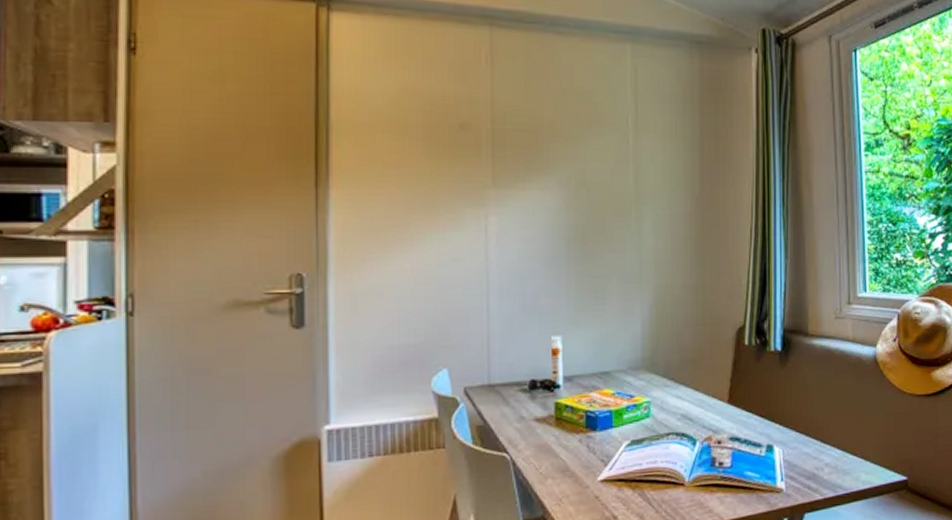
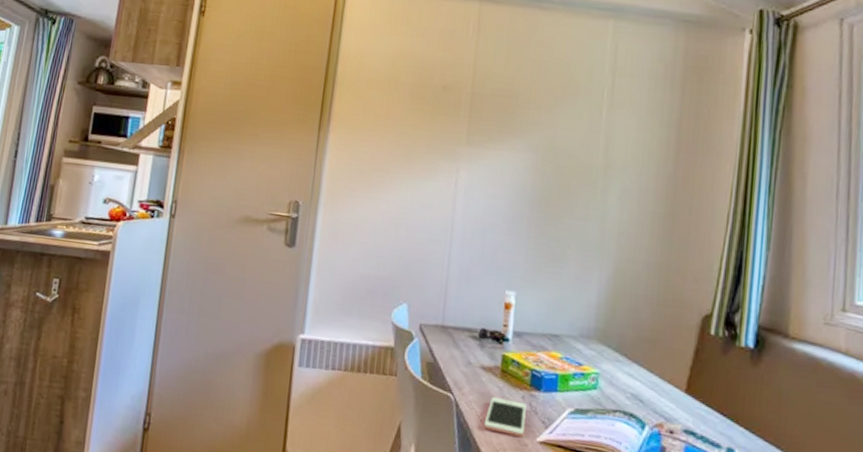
cell phone: none [543,445,585,482] -> present [483,397,527,437]

